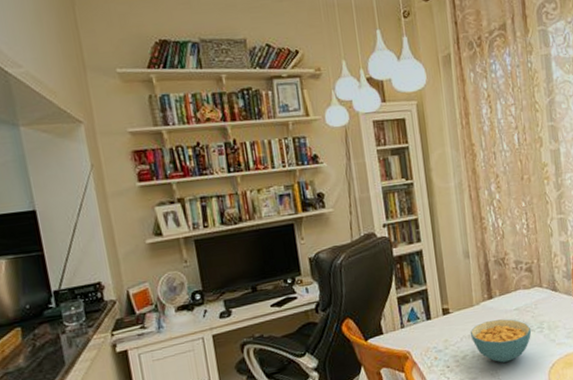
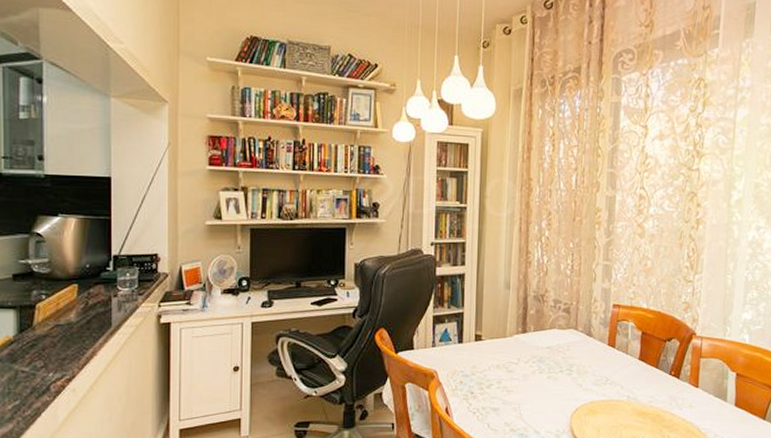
cereal bowl: present [470,319,532,363] -> none [498,355,560,398]

